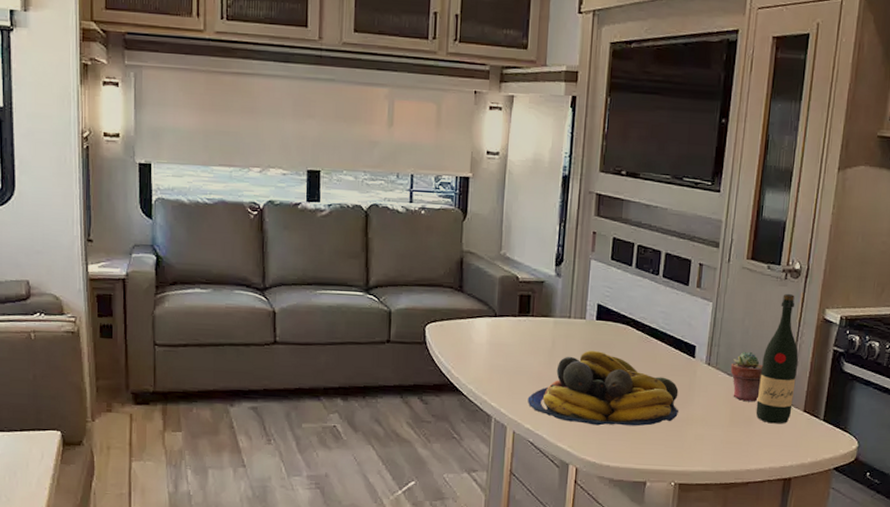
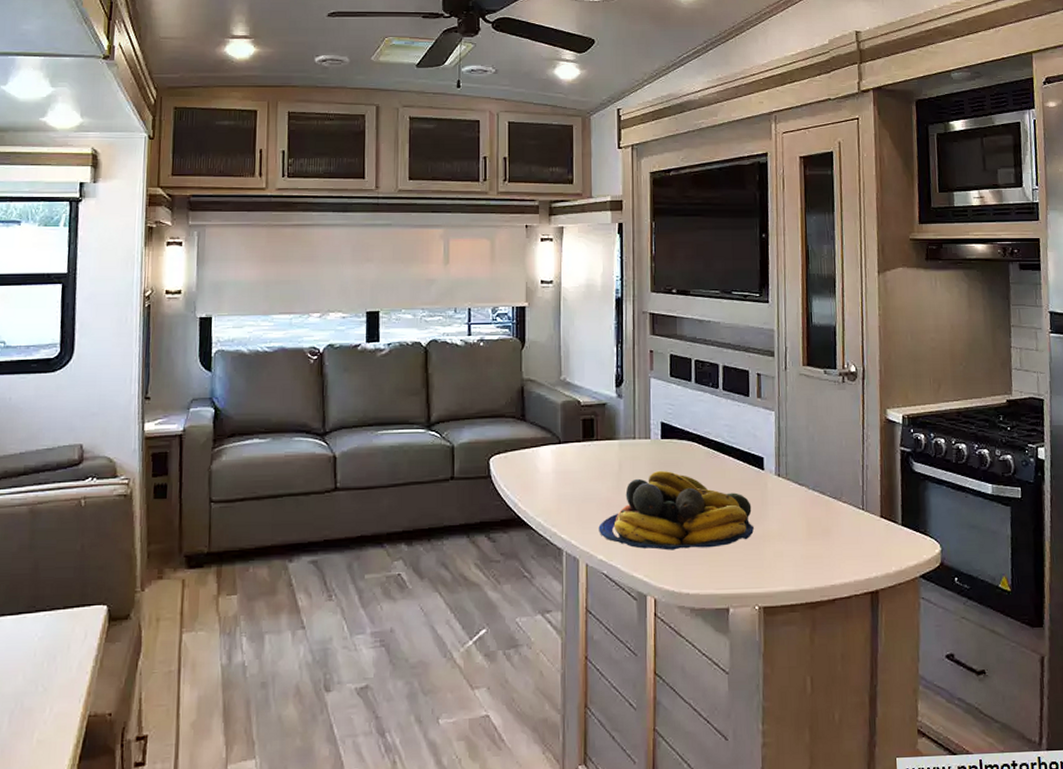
potted succulent: present [730,351,763,402] -> none [800,458,834,512]
wine bottle: present [755,293,799,424] -> none [831,396,869,533]

